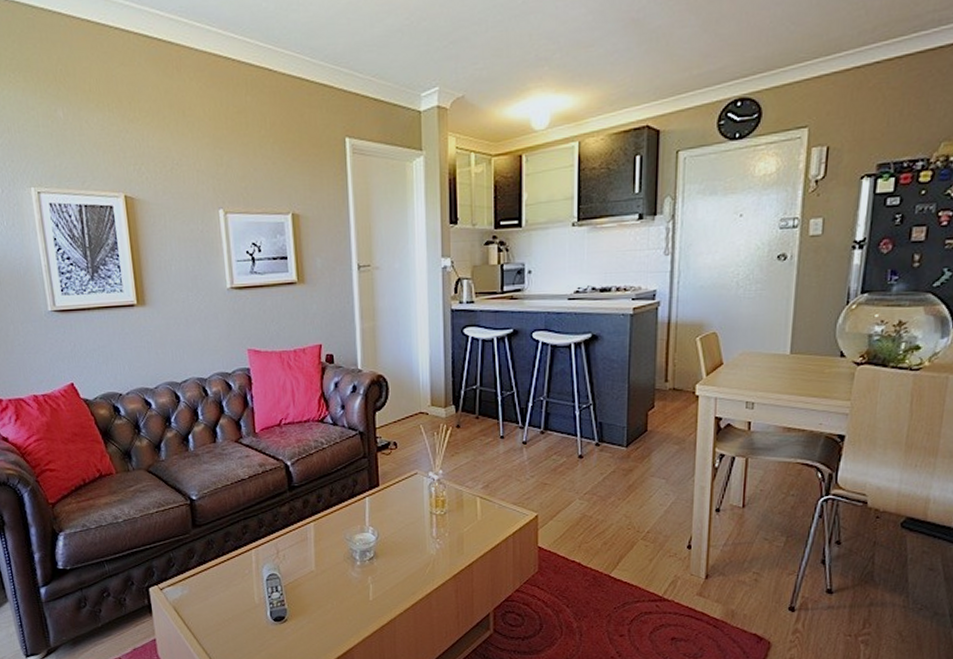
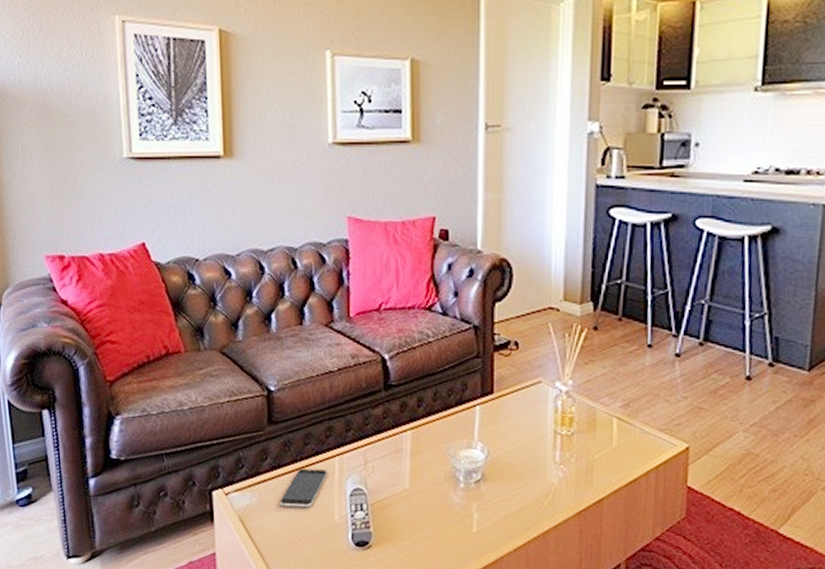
smartphone: none [207,561,247,594] -> present [279,468,328,508]

